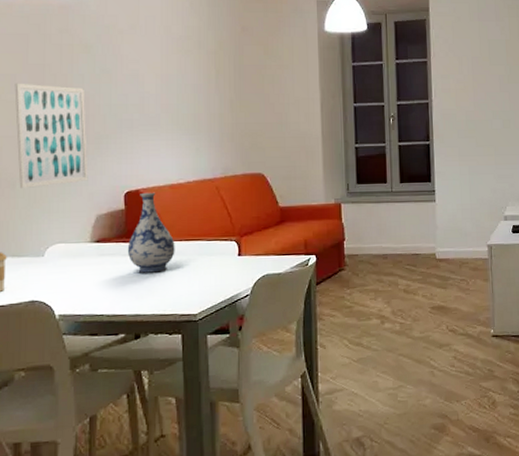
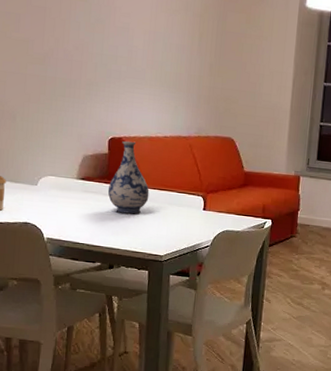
wall art: present [15,83,88,188] -> none [18,22,80,123]

